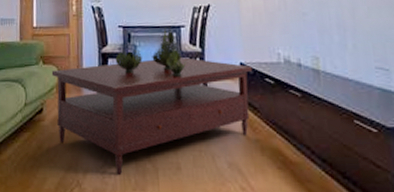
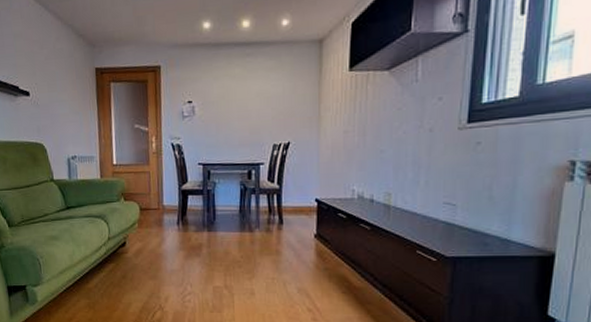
coffee table: present [51,56,253,176] -> none [133,193,327,300]
potted plant: present [115,27,187,77] -> none [195,164,264,212]

